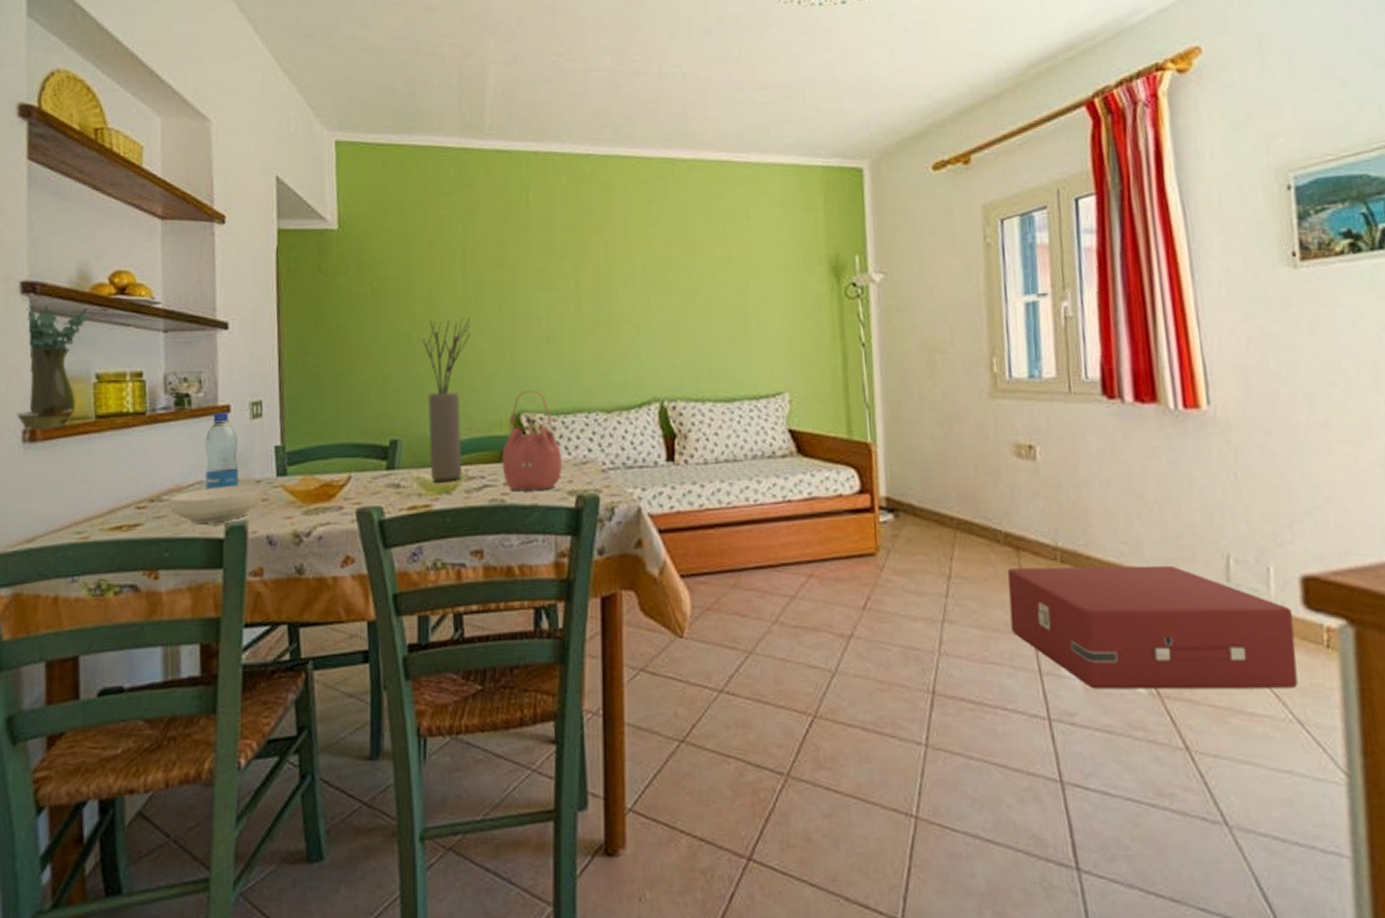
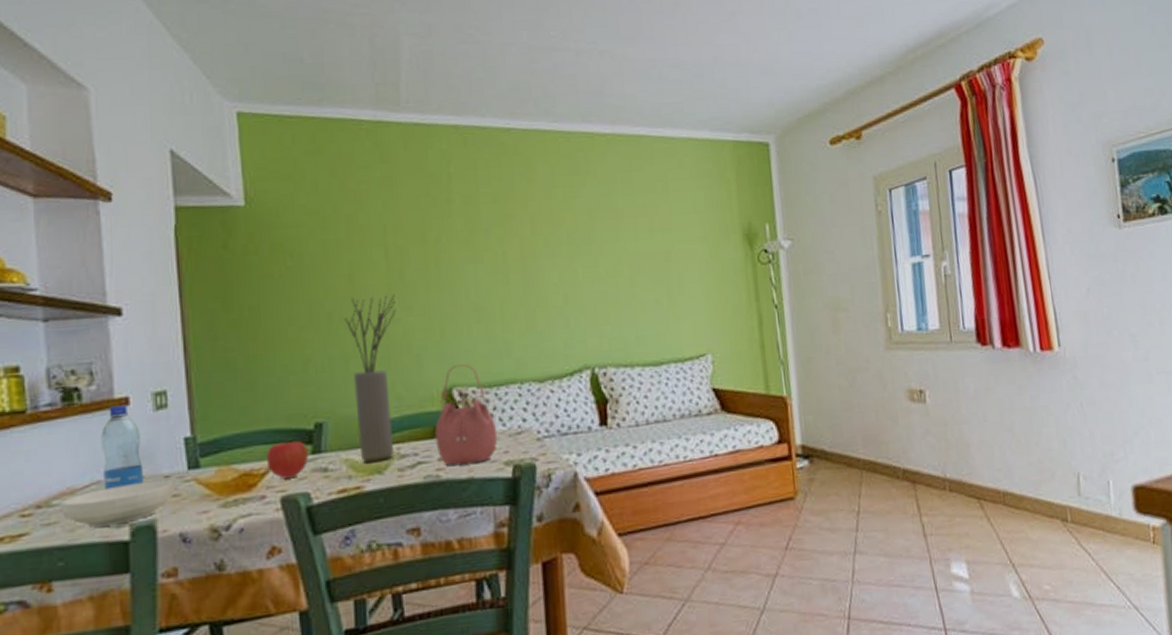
fruit: none [346,452,383,492] -> present [267,438,308,480]
suitcase: present [1007,565,1298,690] -> none [906,486,1134,599]

